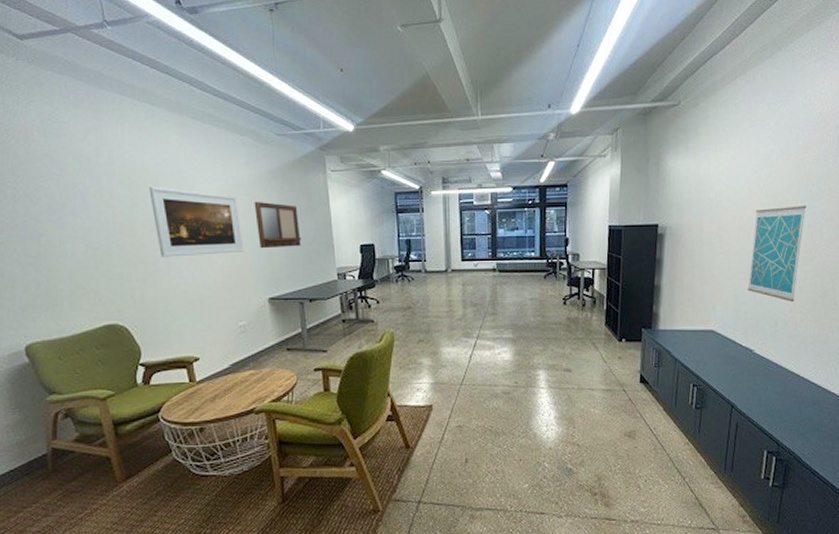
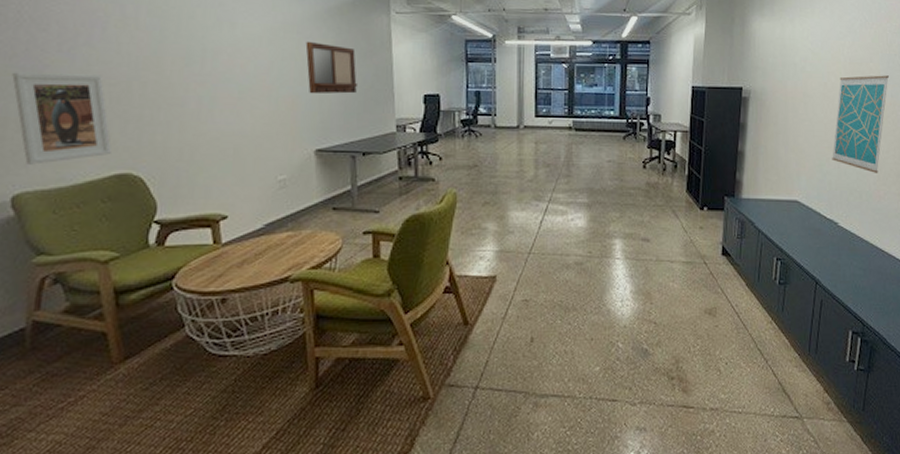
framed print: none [15,240,100,319] -> present [12,72,112,165]
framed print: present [149,186,244,257] -> none [183,18,291,99]

